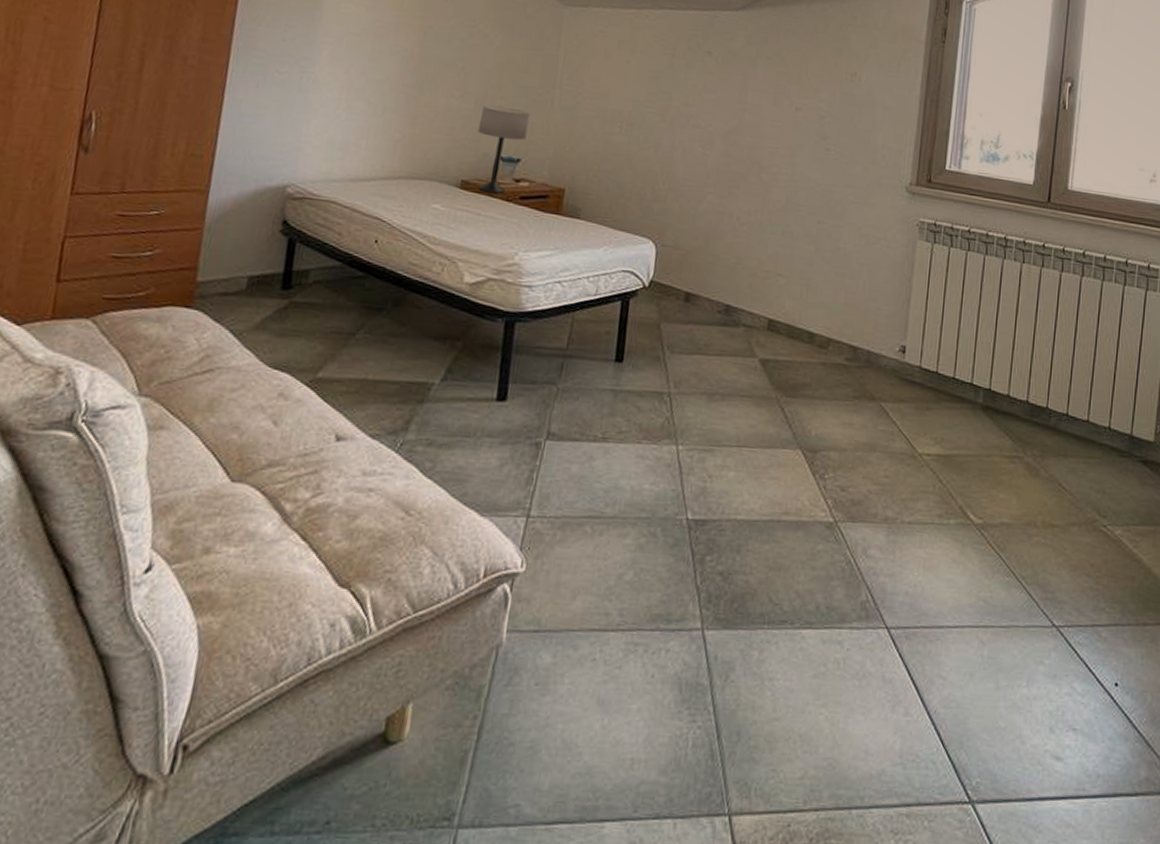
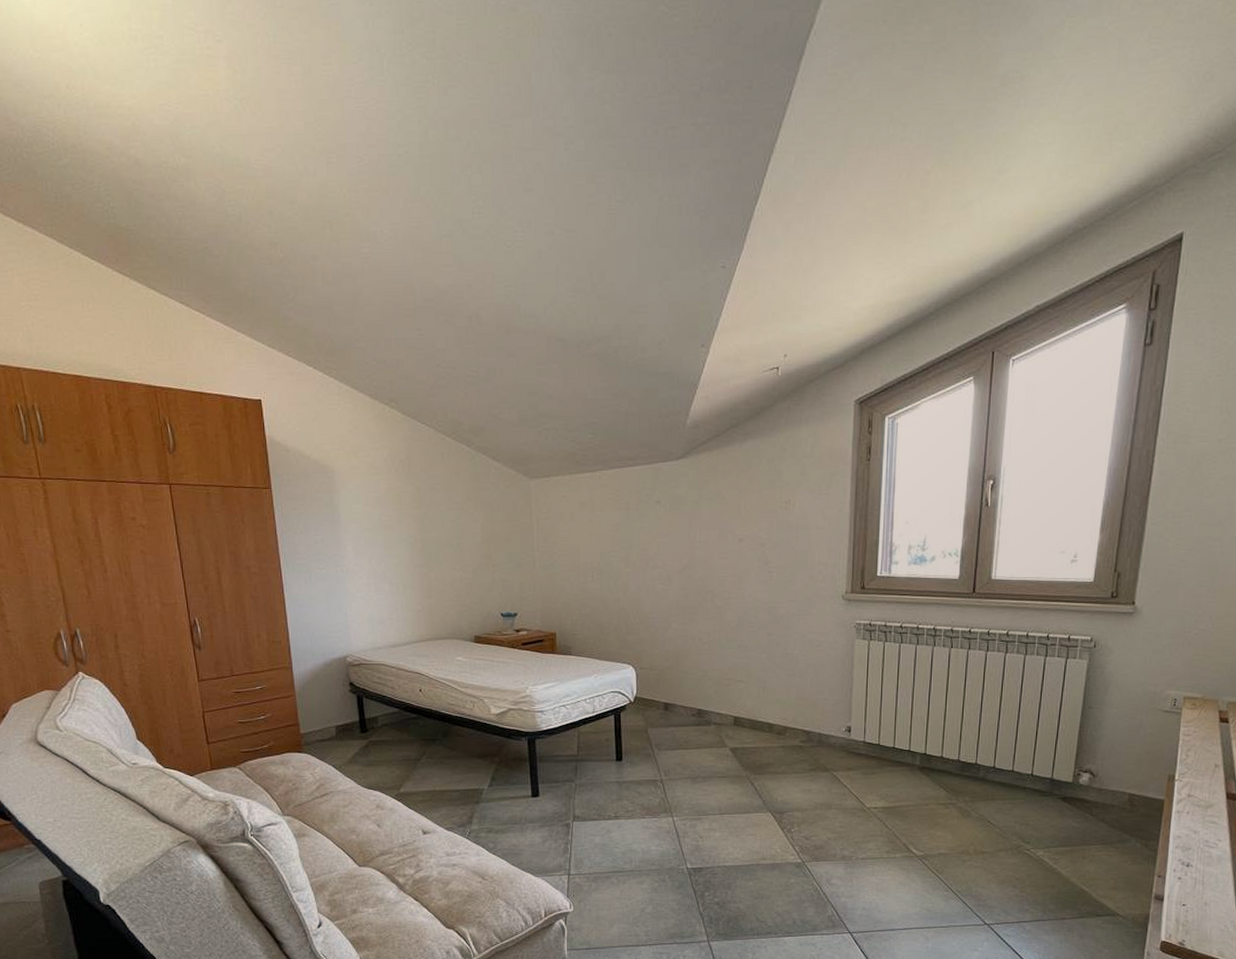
table lamp: present [477,105,530,194] -> none [479,572,518,643]

